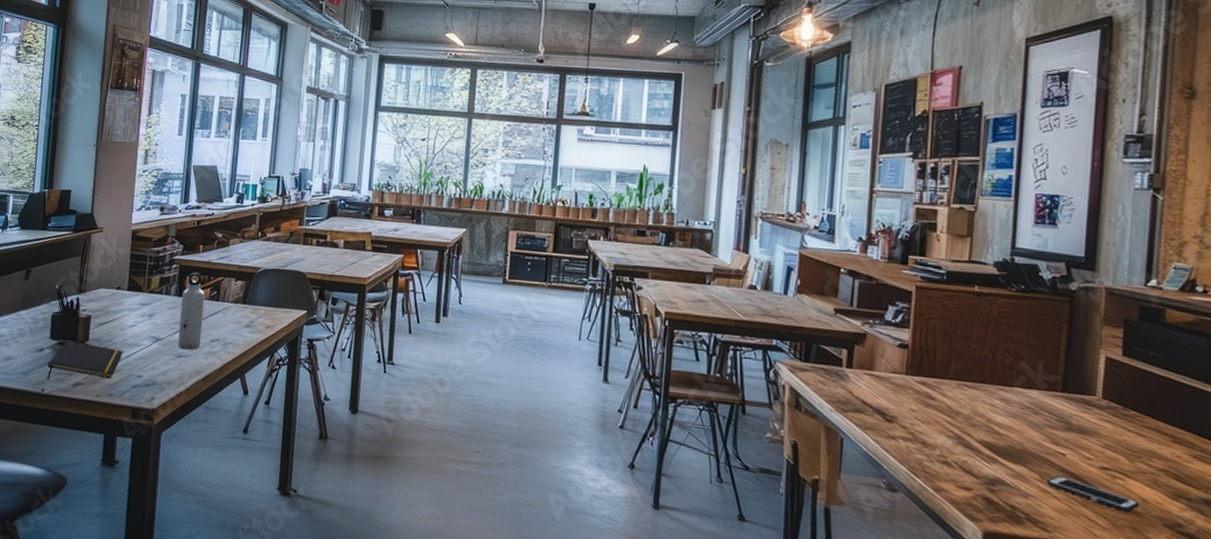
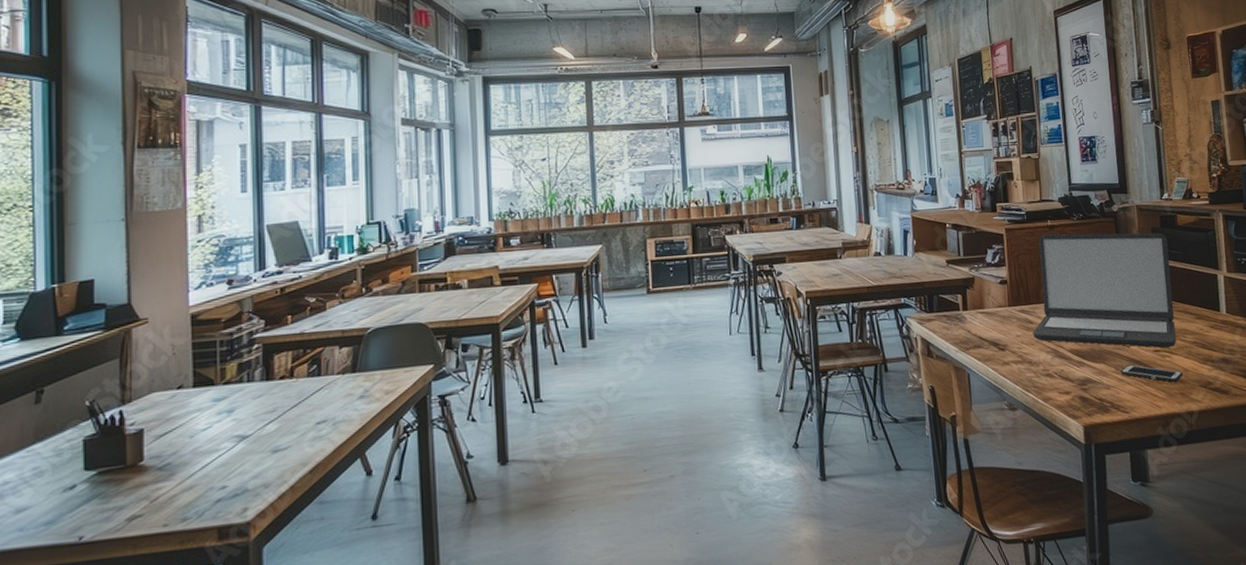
notepad: present [47,340,123,380] -> none [84,461,196,523]
water bottle: present [178,273,205,350] -> none [271,349,303,442]
laptop: none [932,300,1146,469] -> present [1032,232,1176,348]

